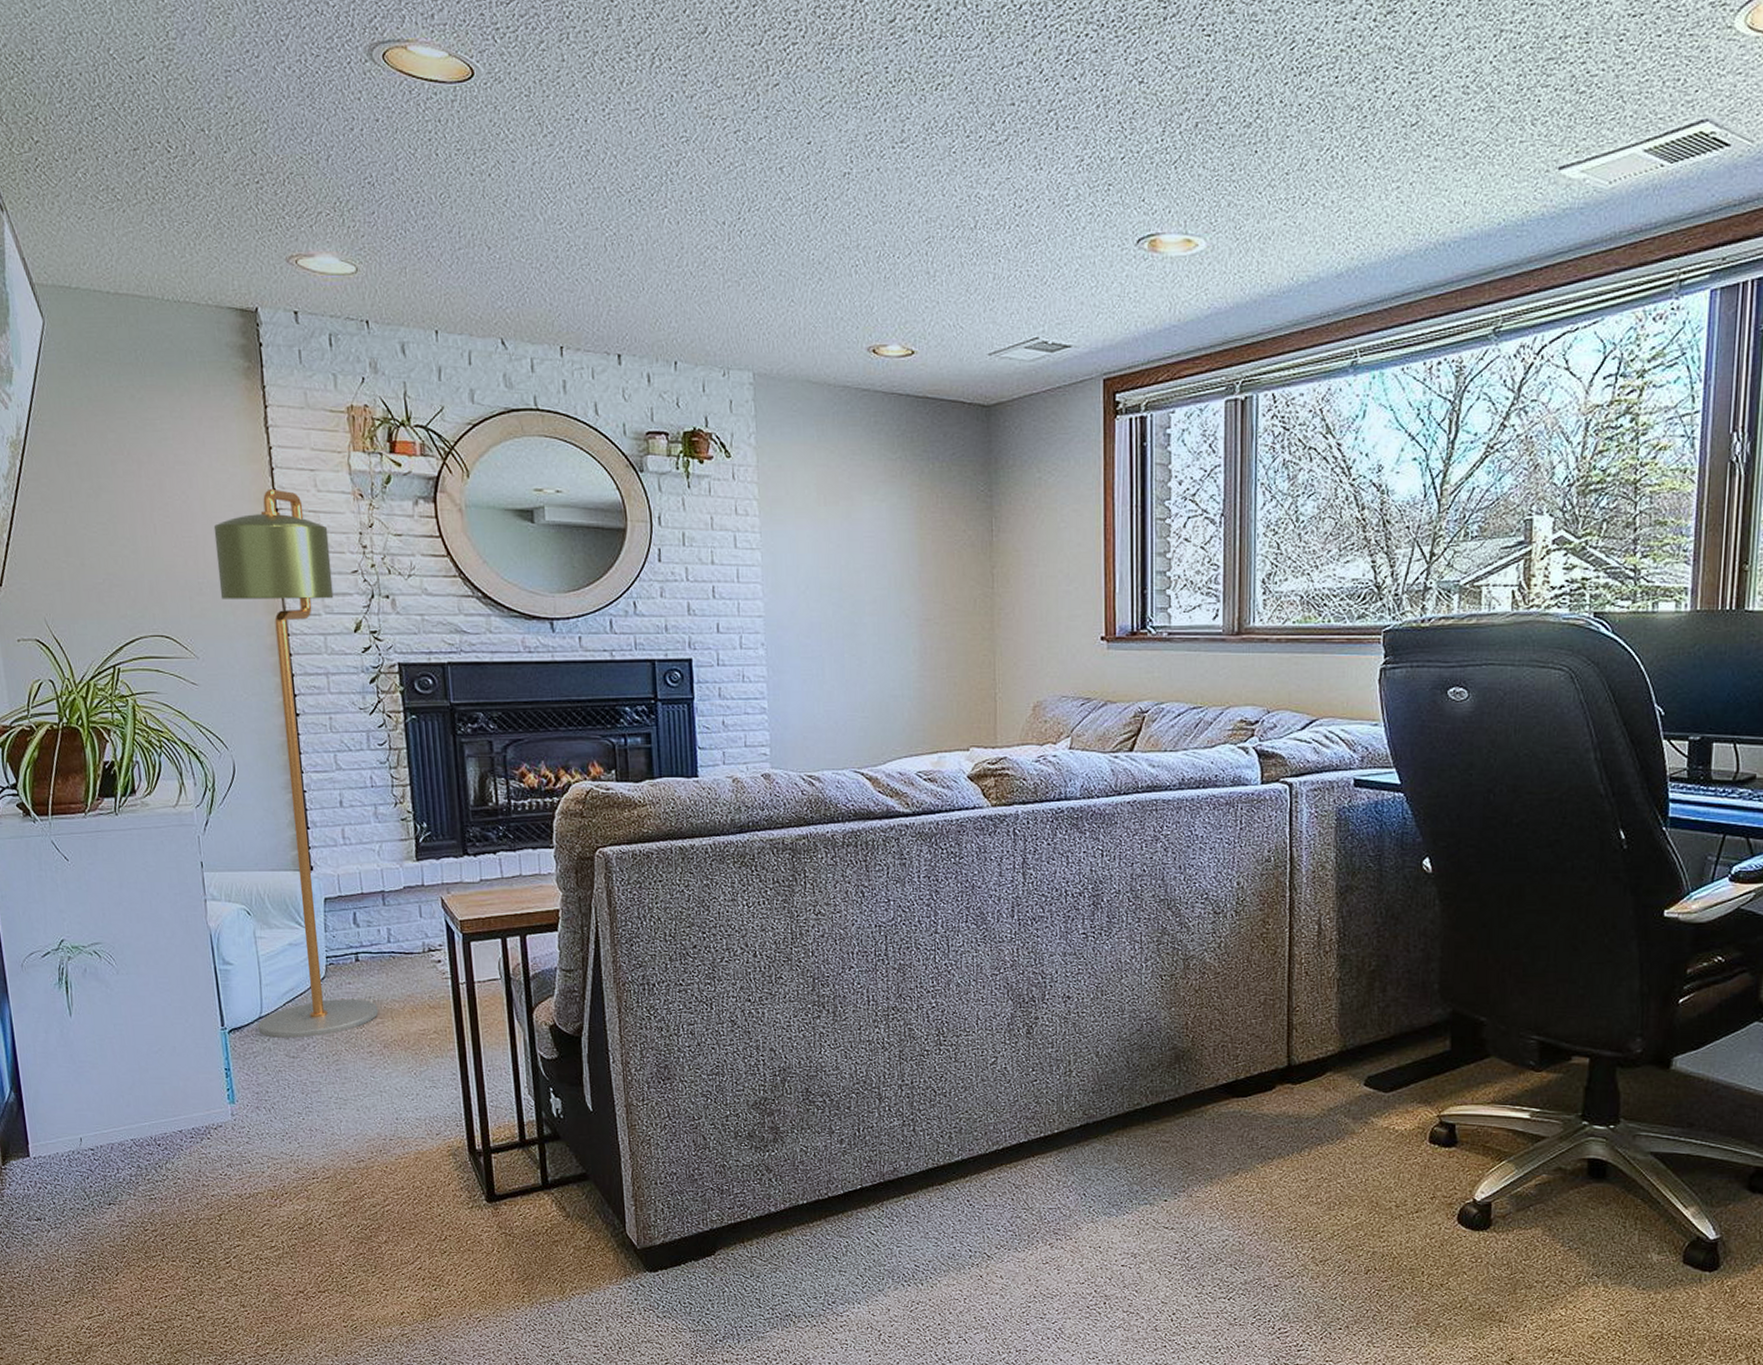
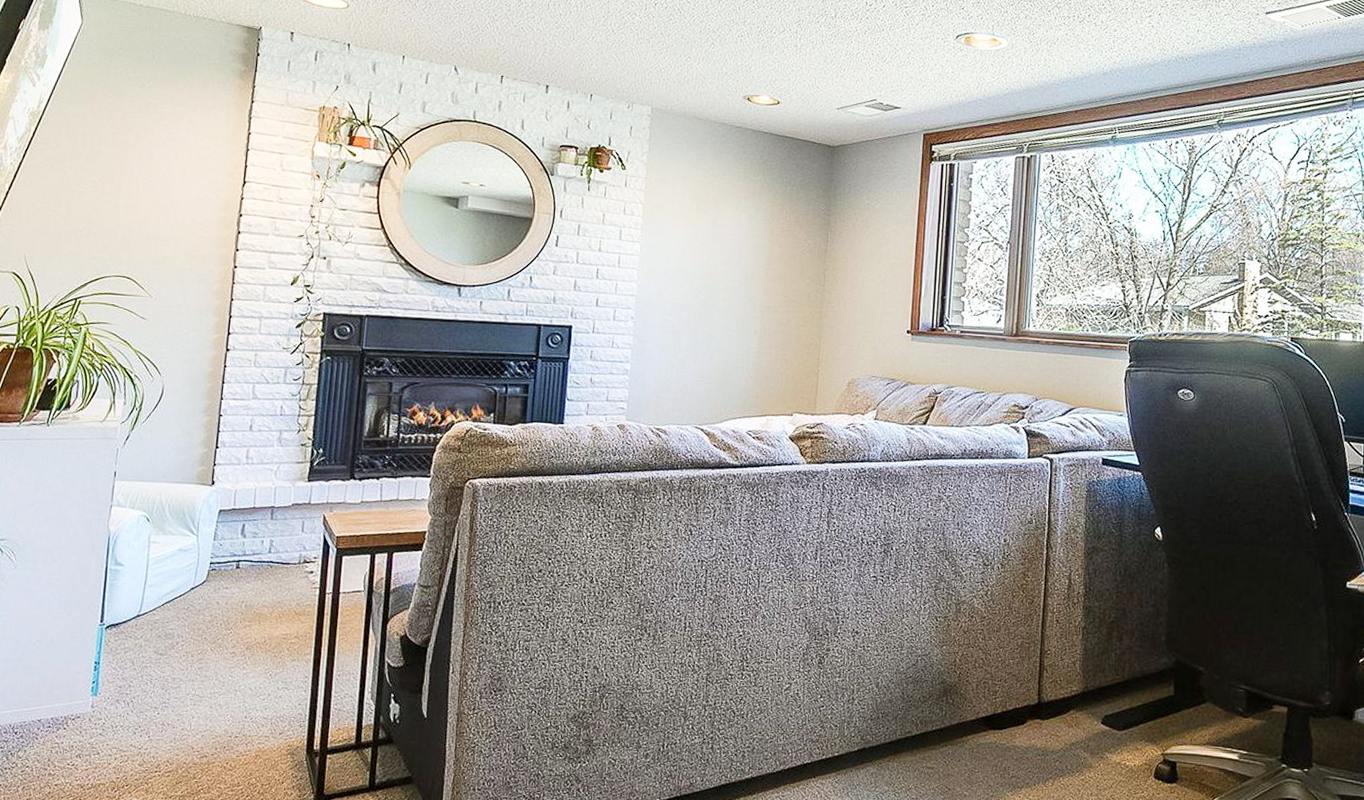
floor lamp: present [213,488,379,1038] -> none [134,165,285,637]

